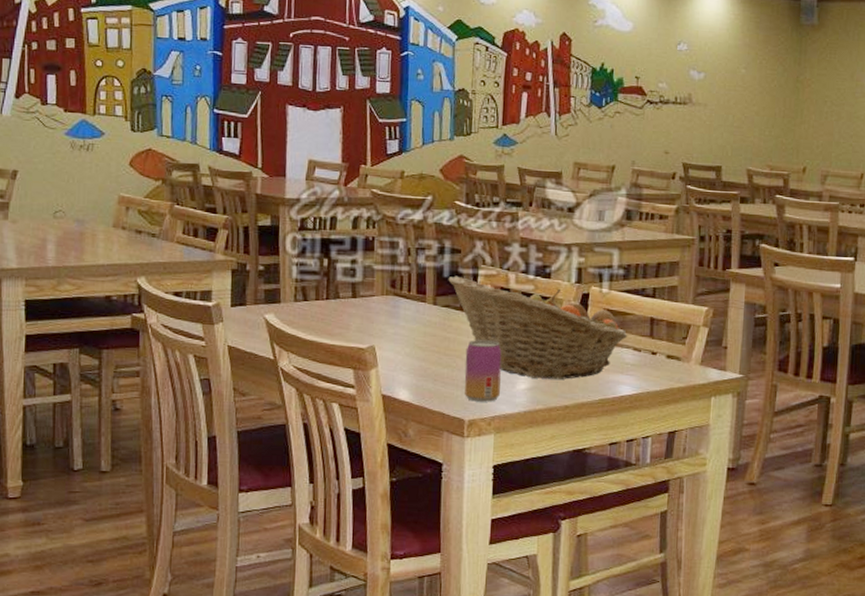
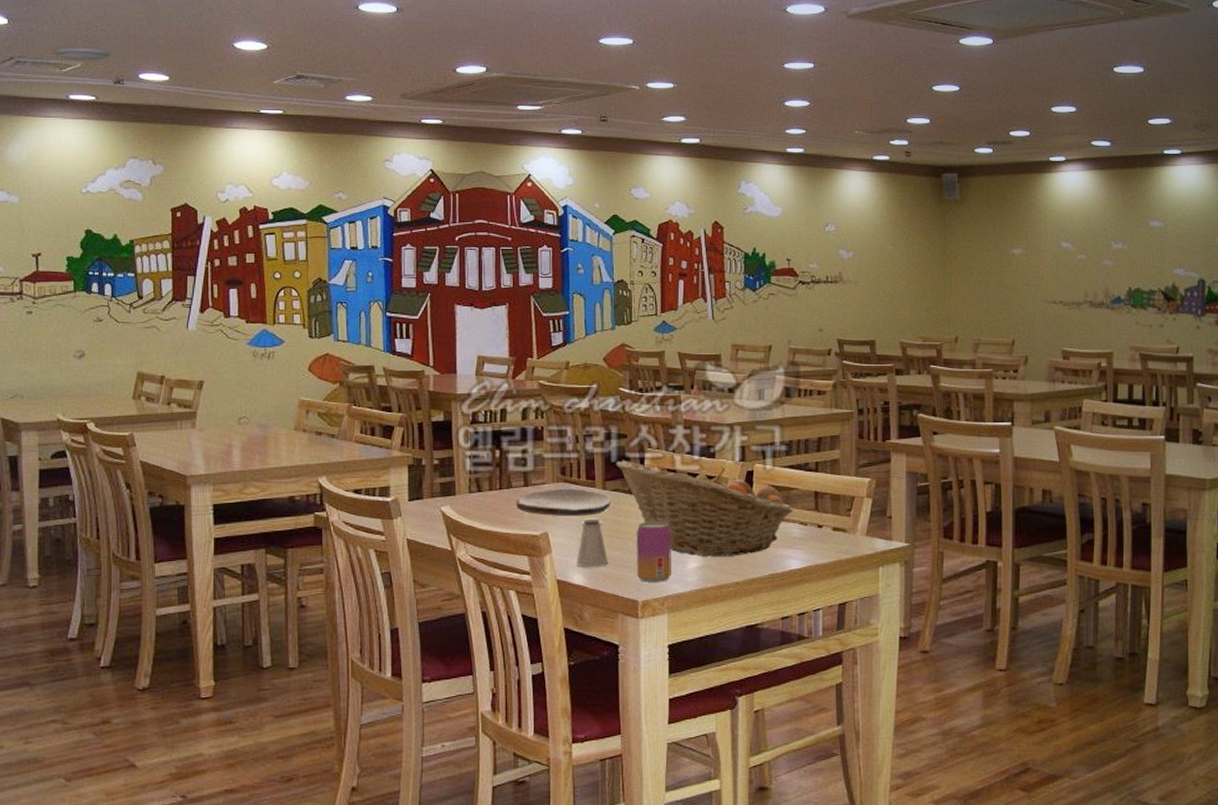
plate: none [342,301,442,332] -> present [516,488,612,517]
saltshaker: none [403,333,436,384] -> present [576,518,608,568]

